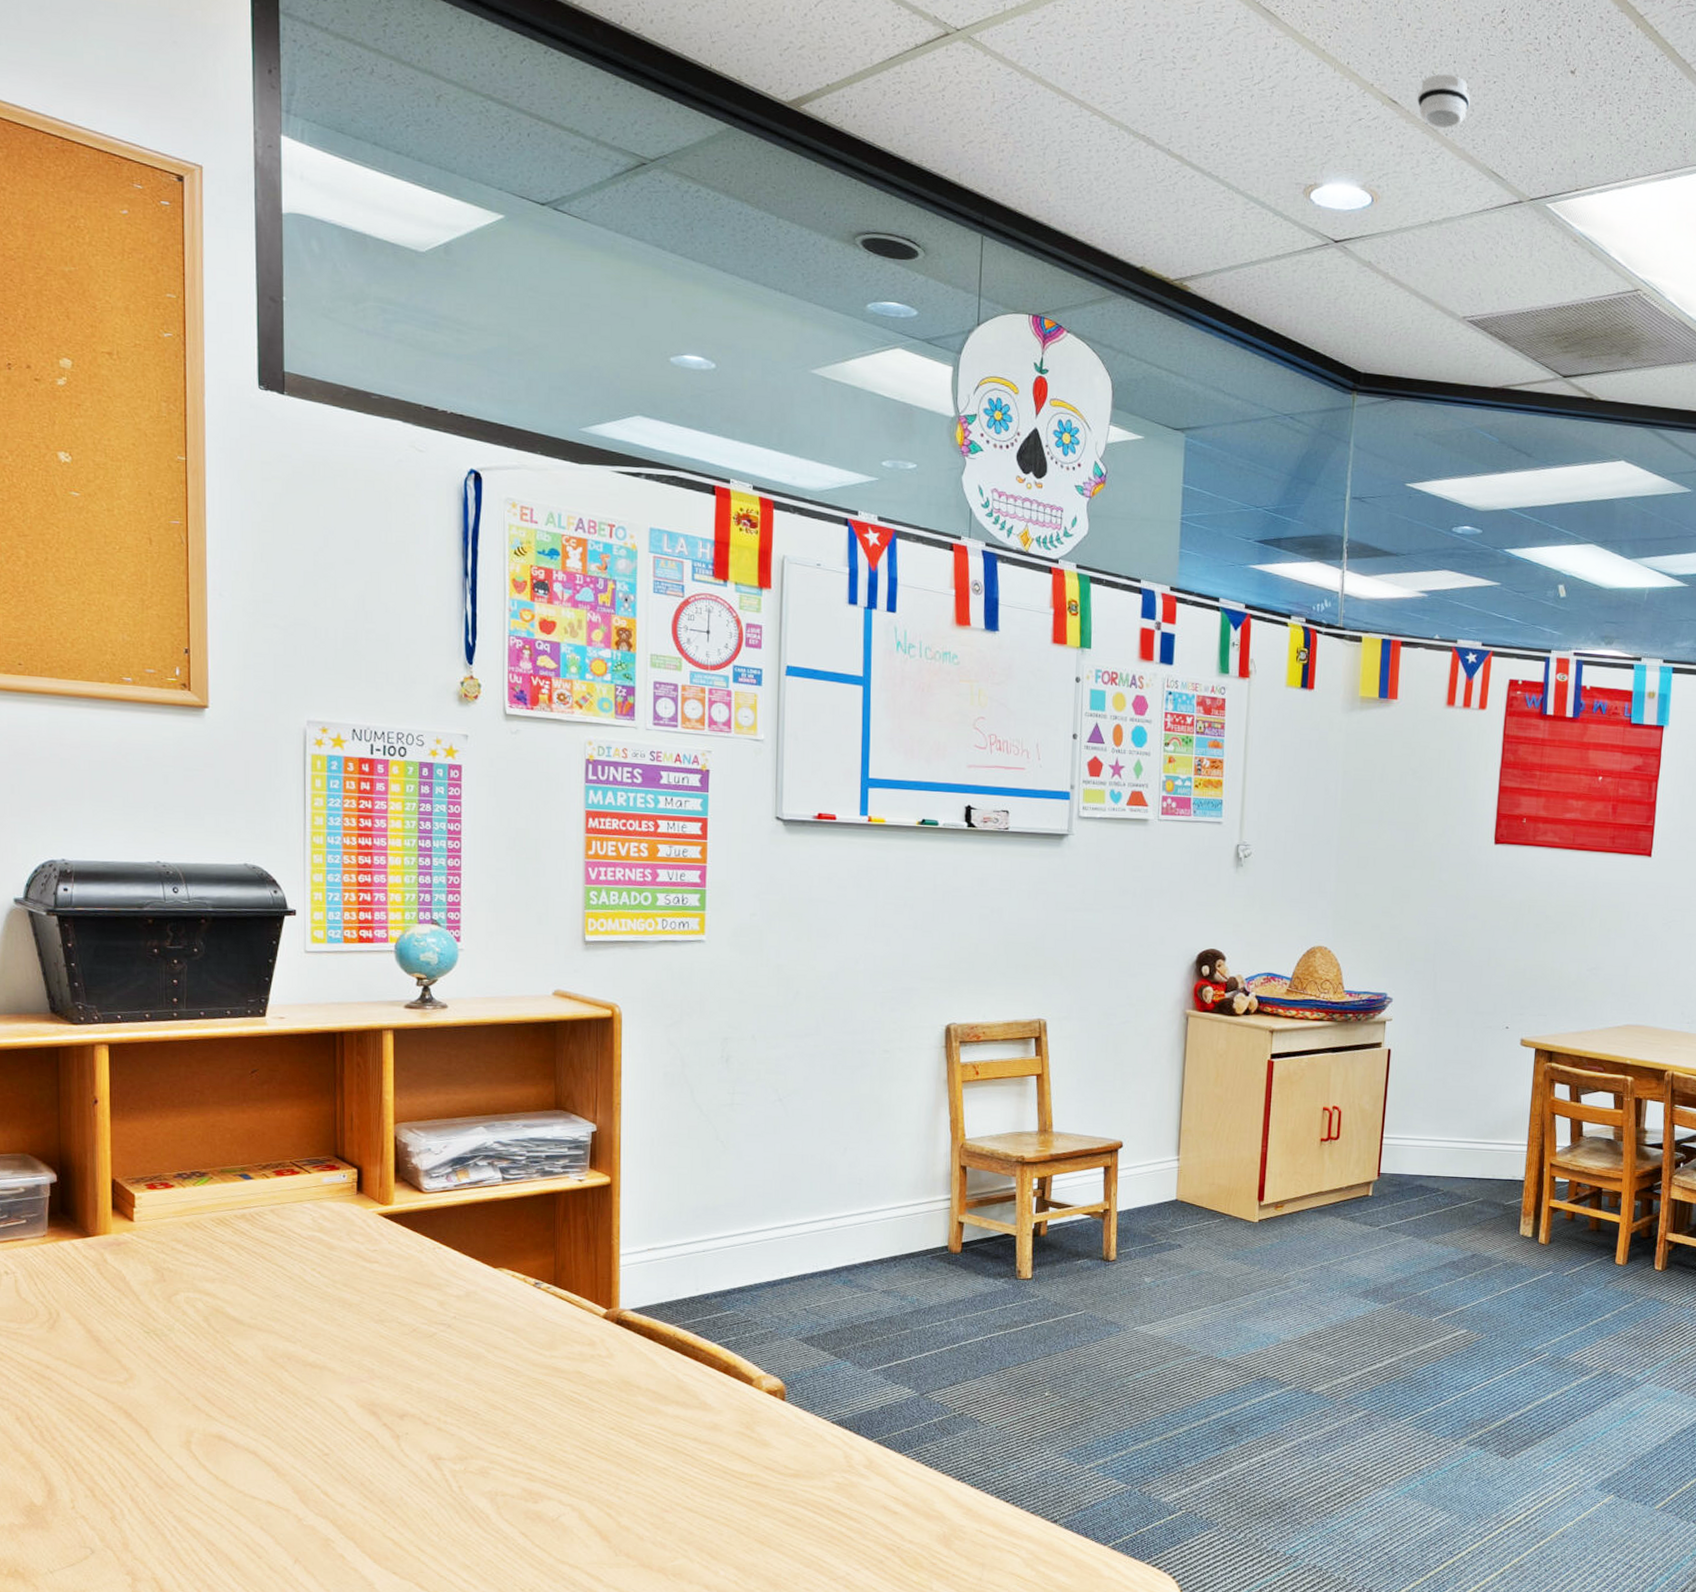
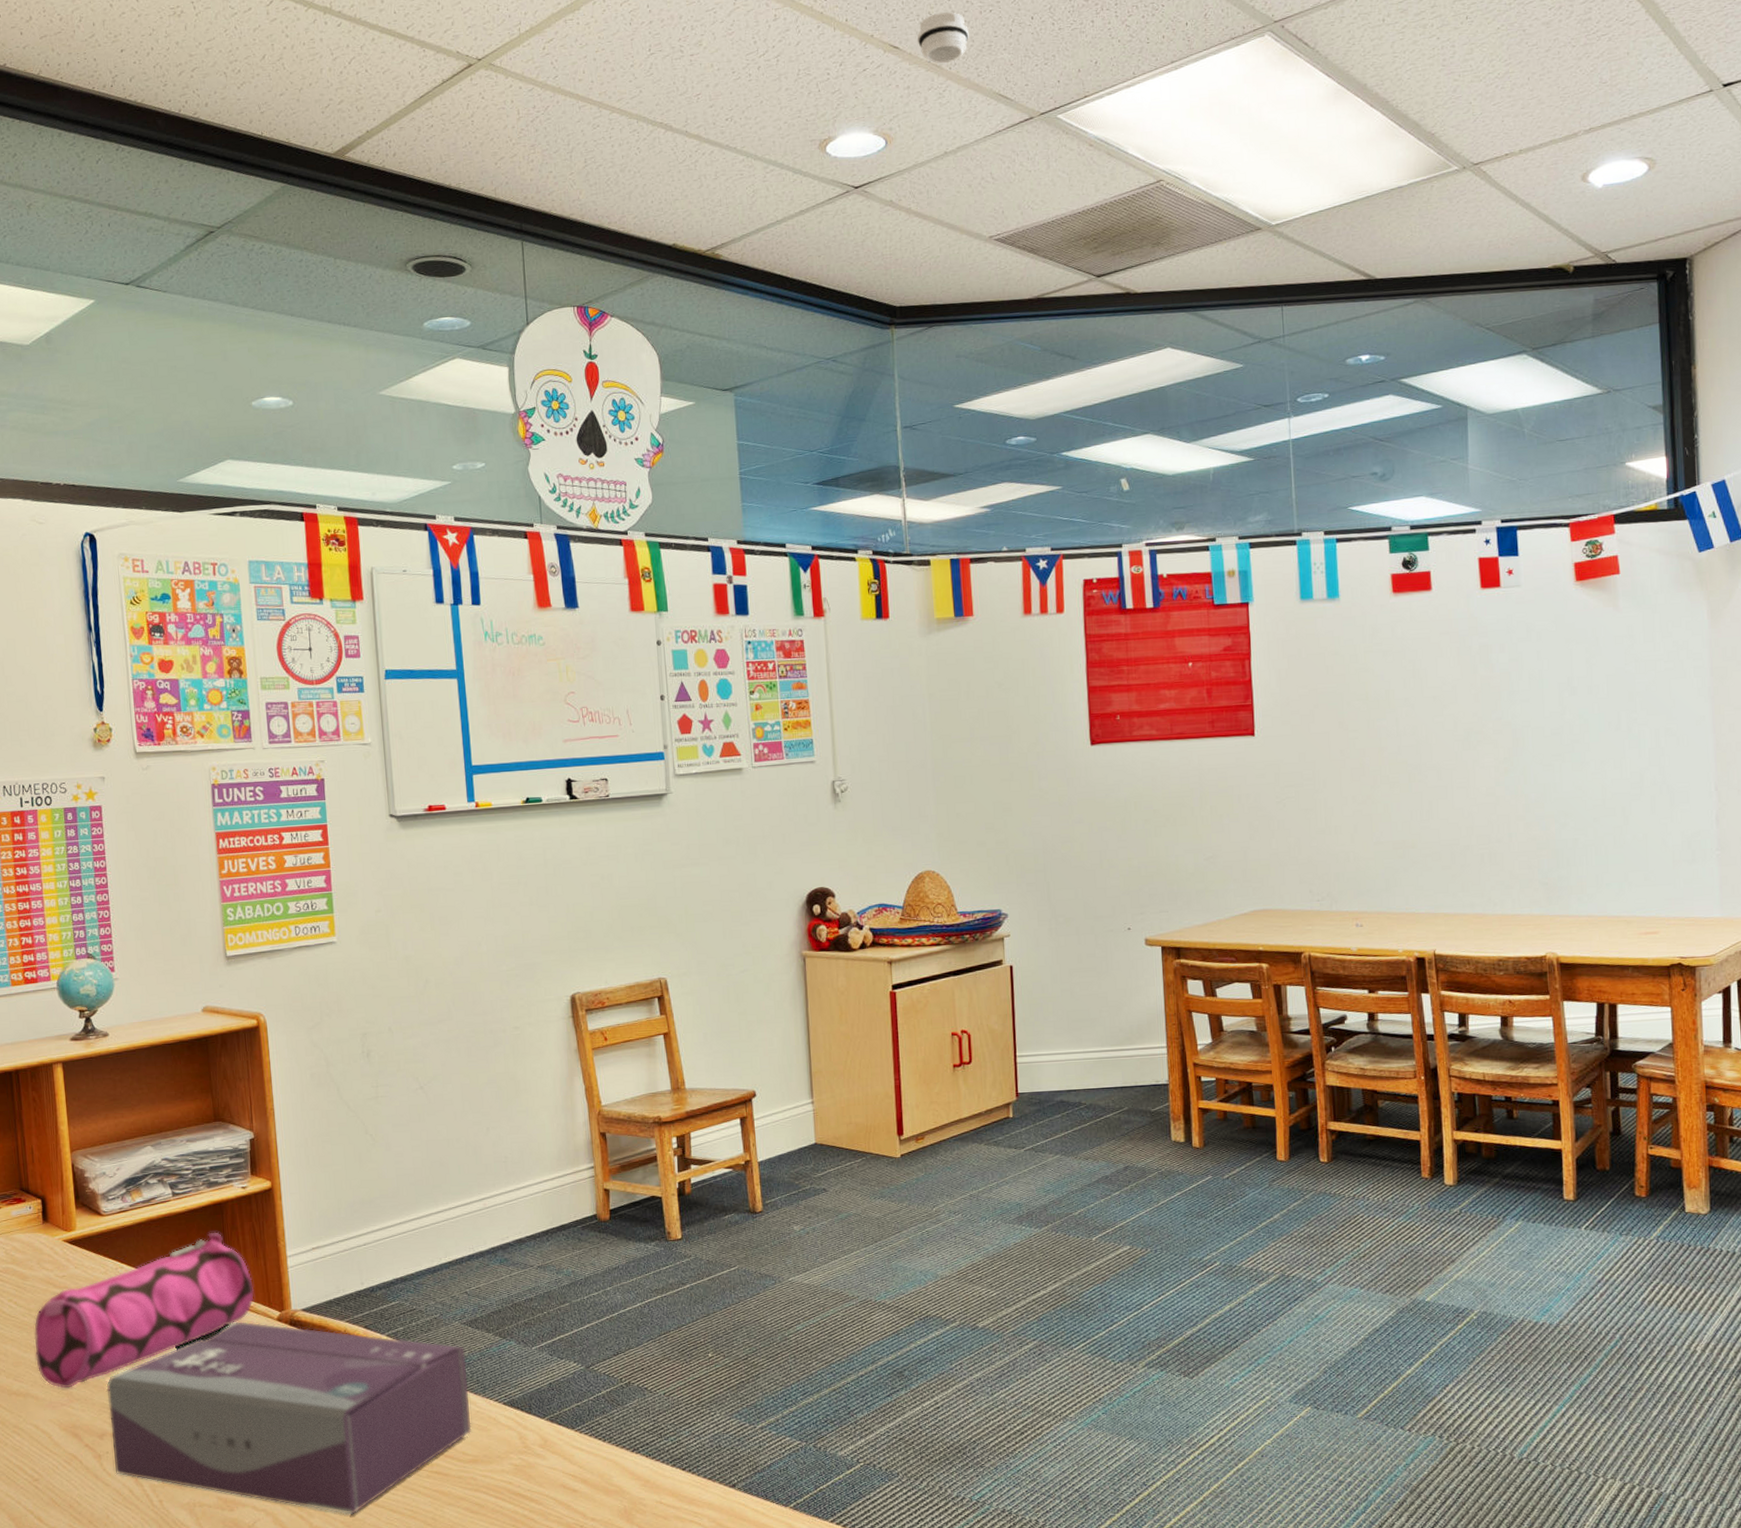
pencil case: none [337,1221,581,1365] -> present [34,1232,254,1389]
tissue box: none [412,1315,798,1518] -> present [106,1322,472,1515]

